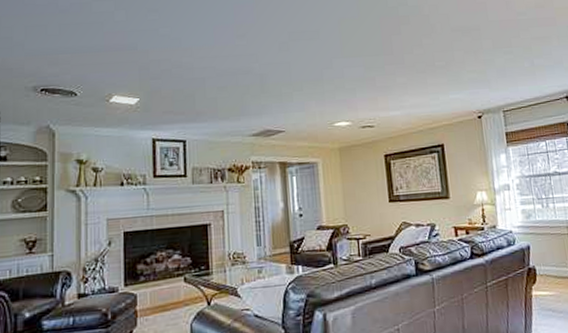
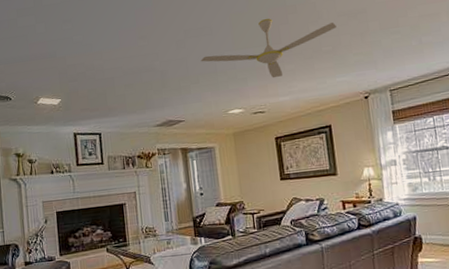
ceiling fan: none [305,27,450,91] -> present [200,18,337,79]

